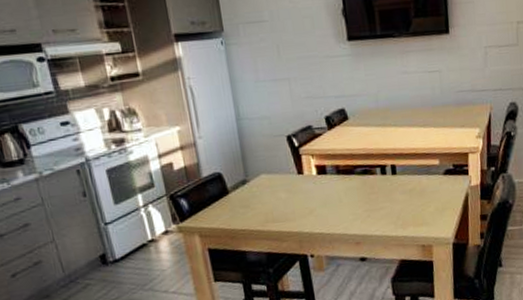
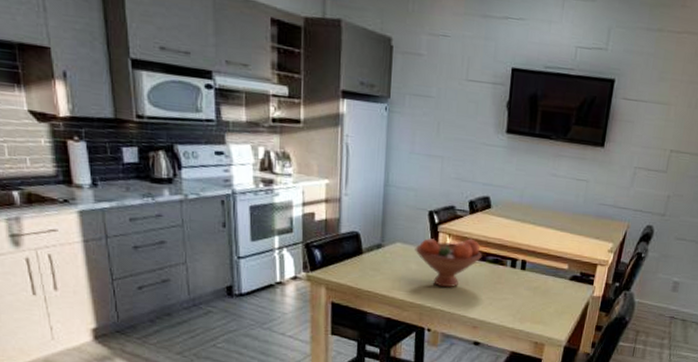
fruit bowl: none [280,154,350,210] -> present [415,238,483,288]

